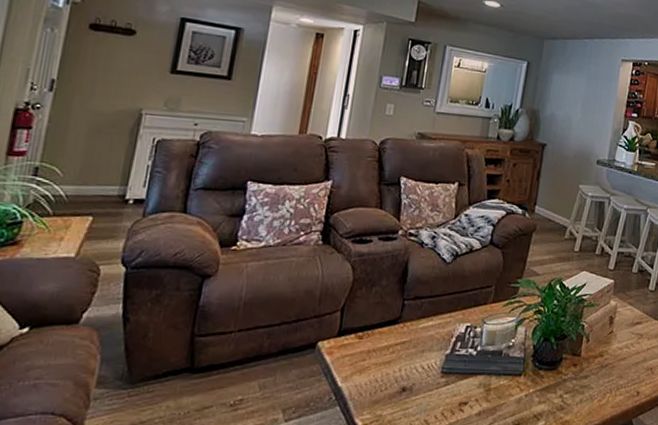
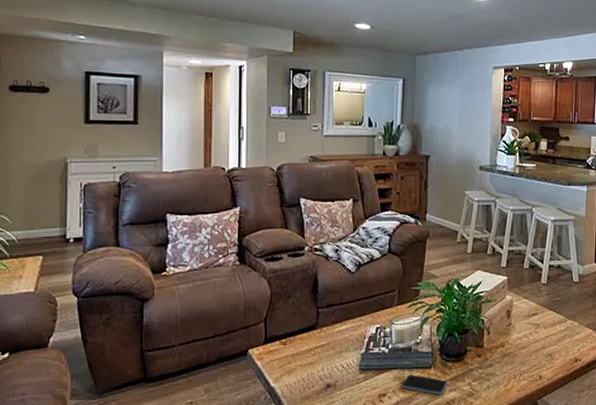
smartphone: none [486,381,537,407] -> present [402,374,447,395]

